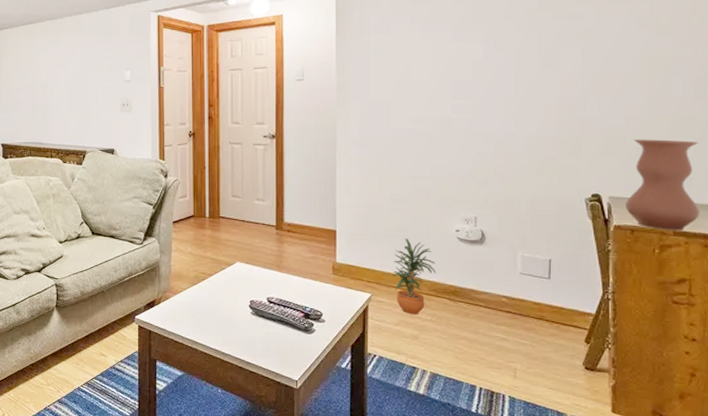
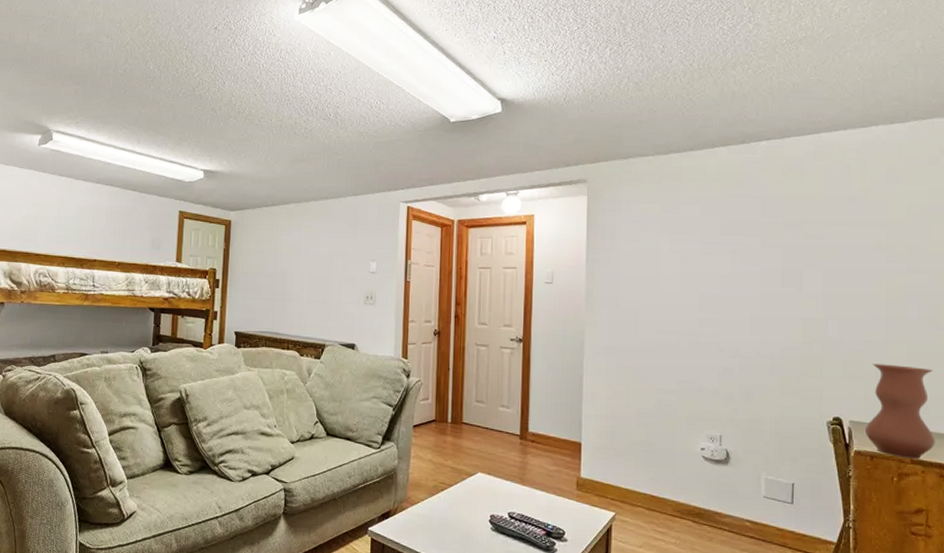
potted plant: present [392,238,437,315] -> none [636,454,681,537]

